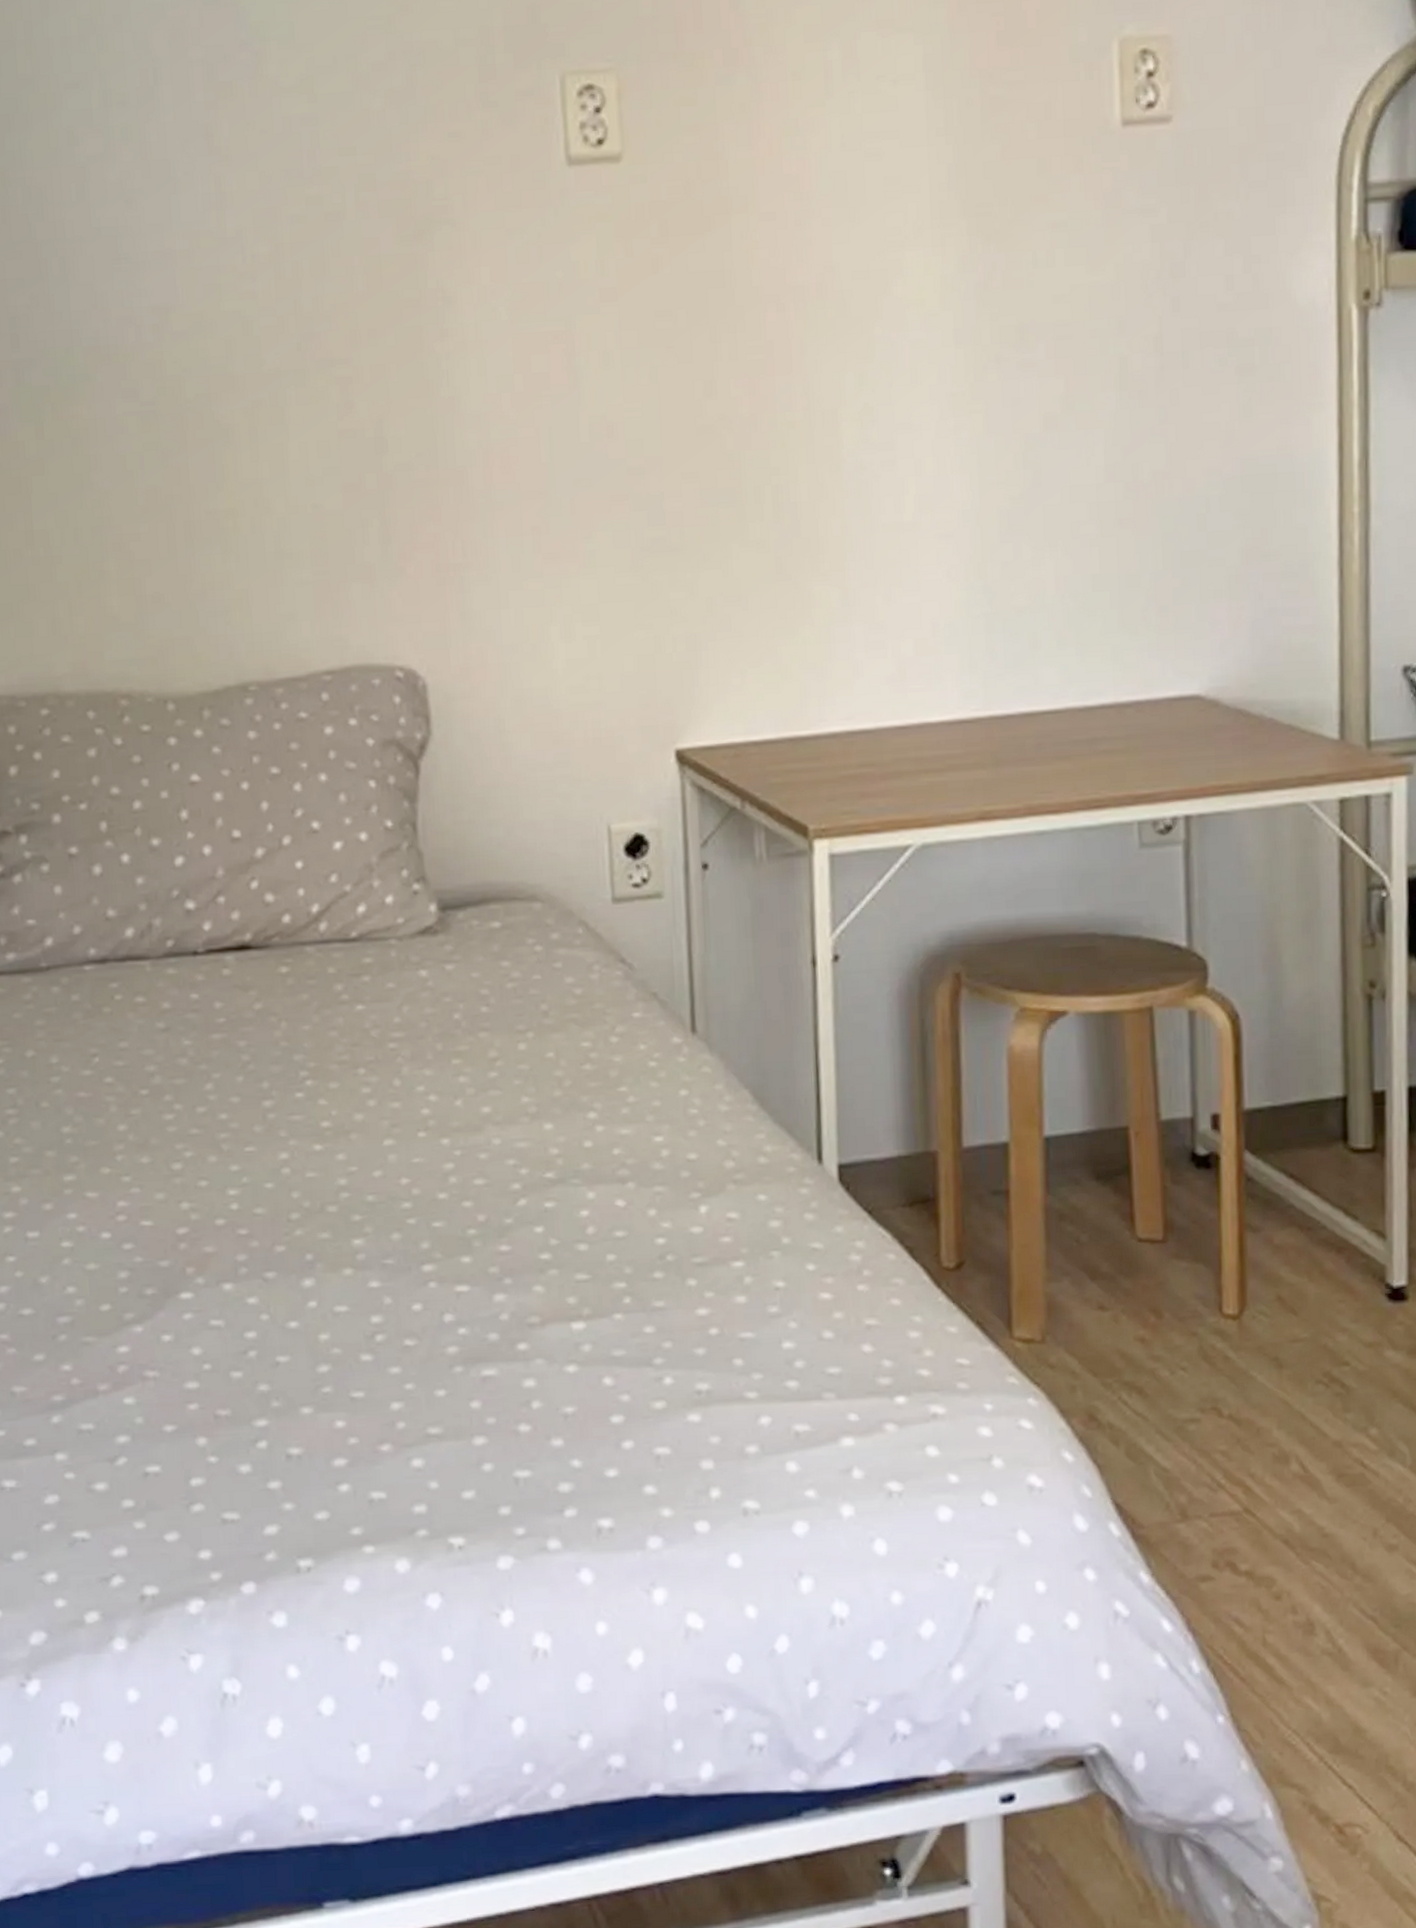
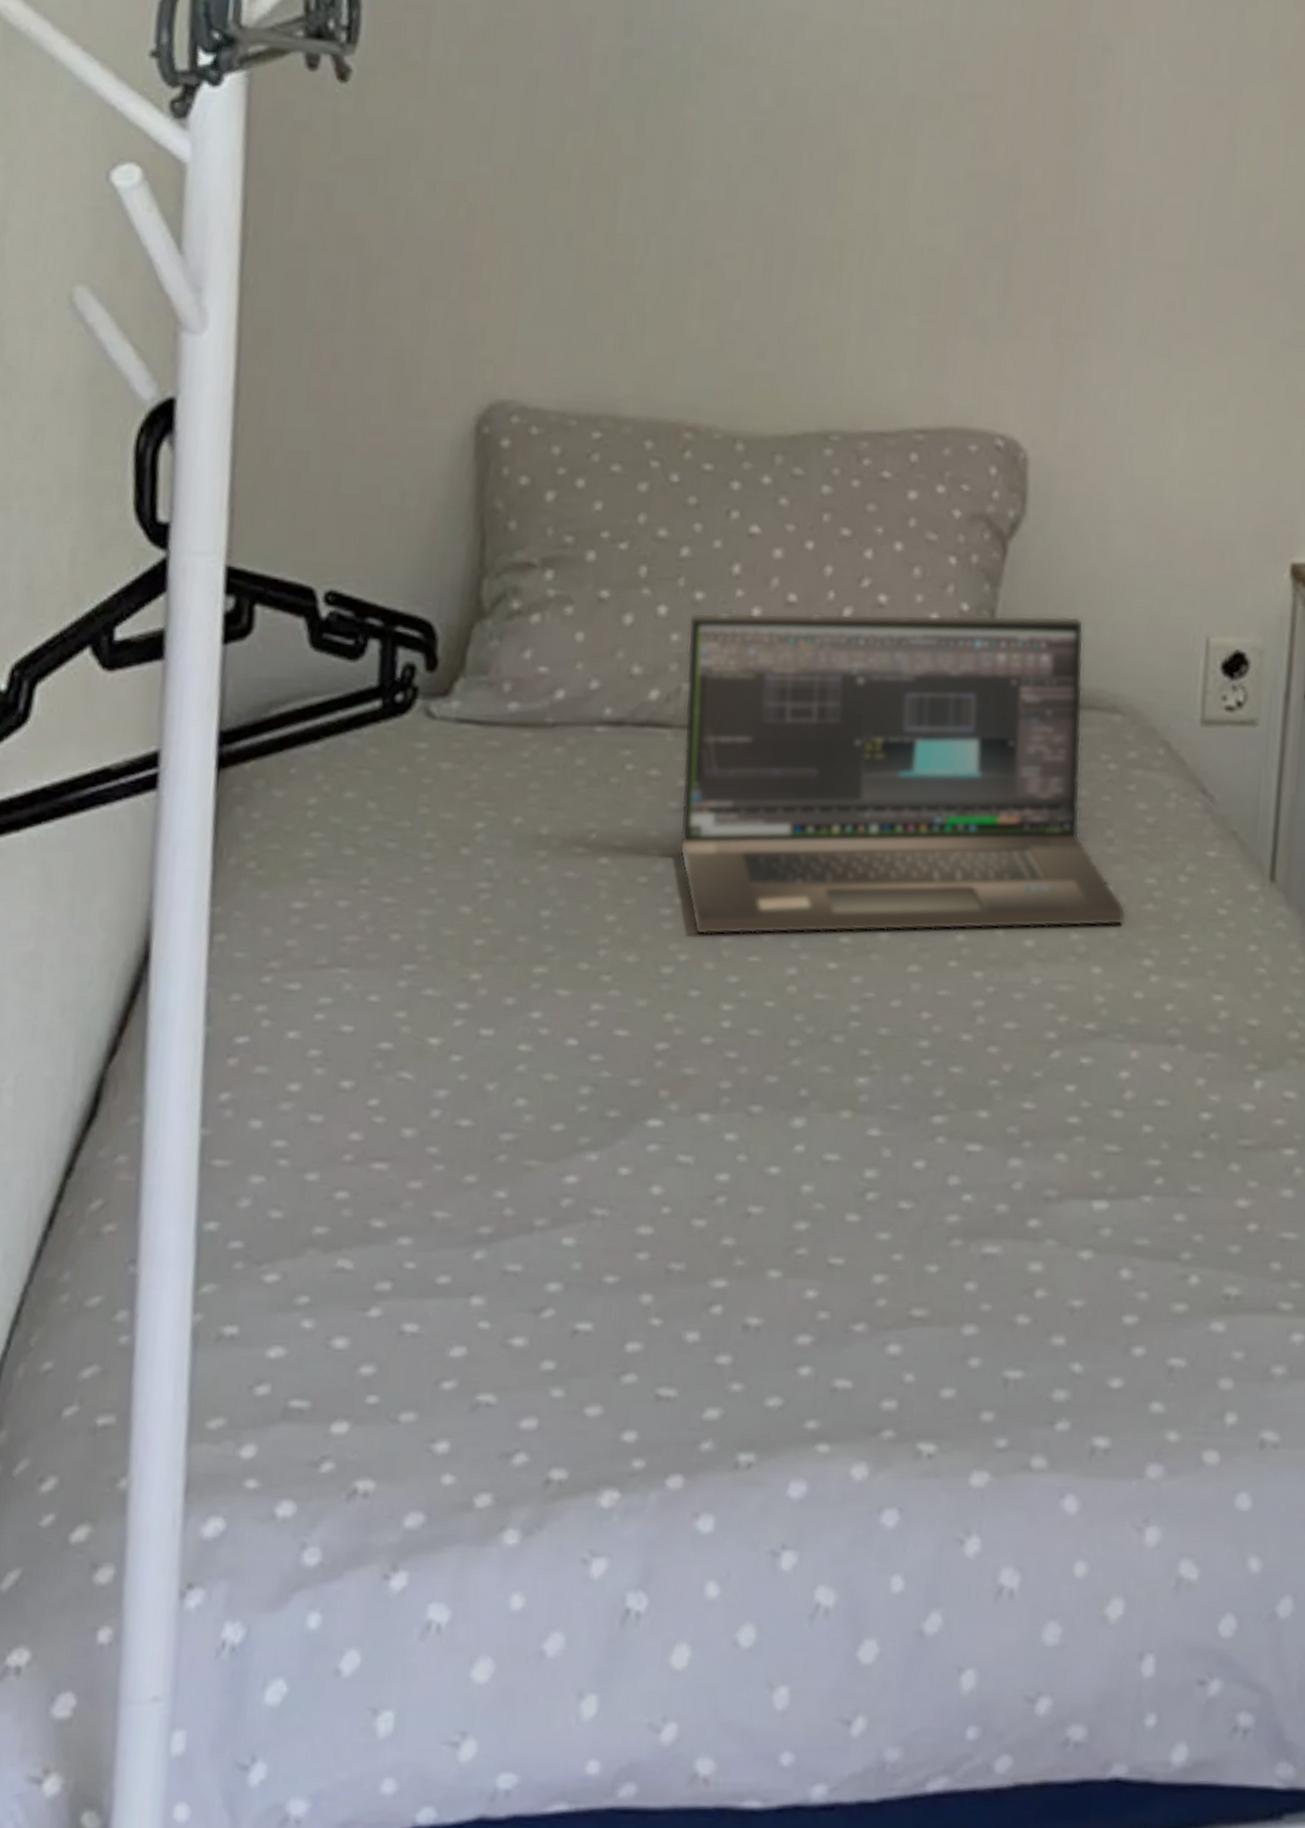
laptop: none [149,820,568,1134] -> present [679,612,1126,935]

